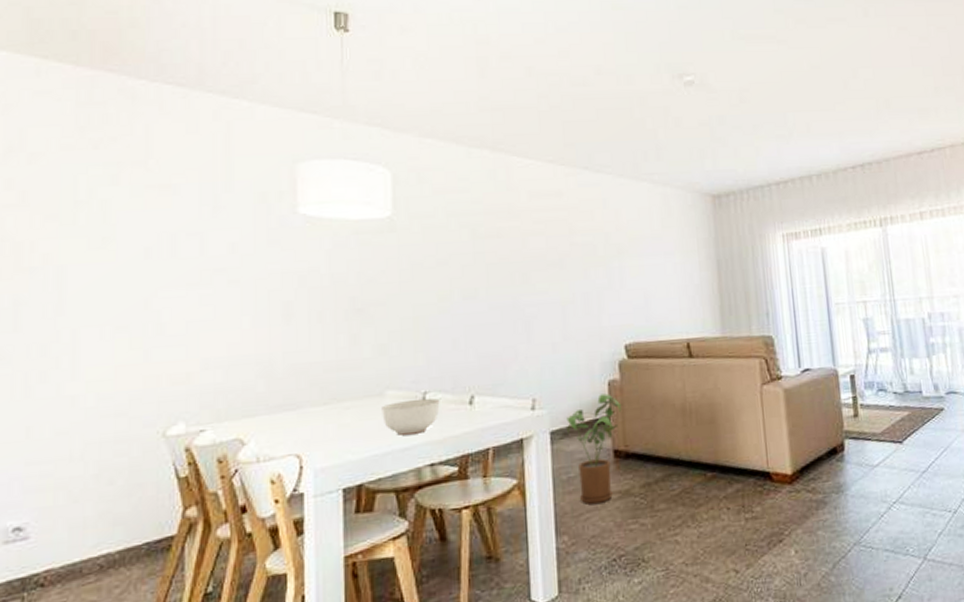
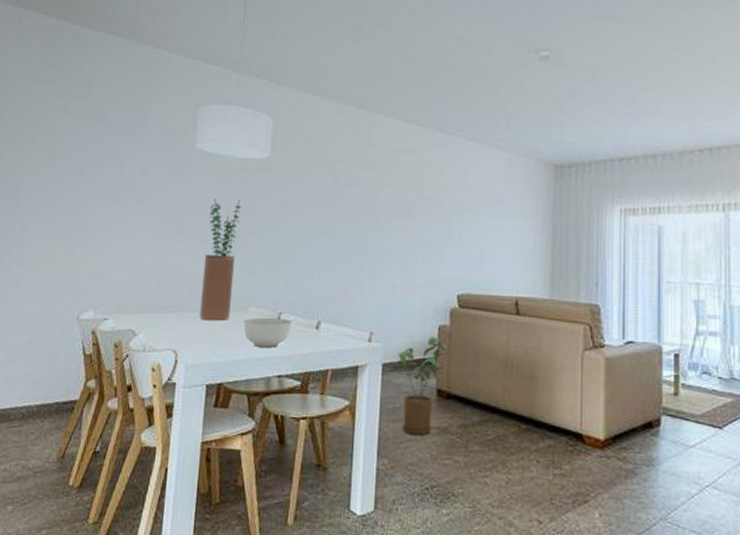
vase: none [324,268,364,415] -> present [199,198,241,321]

